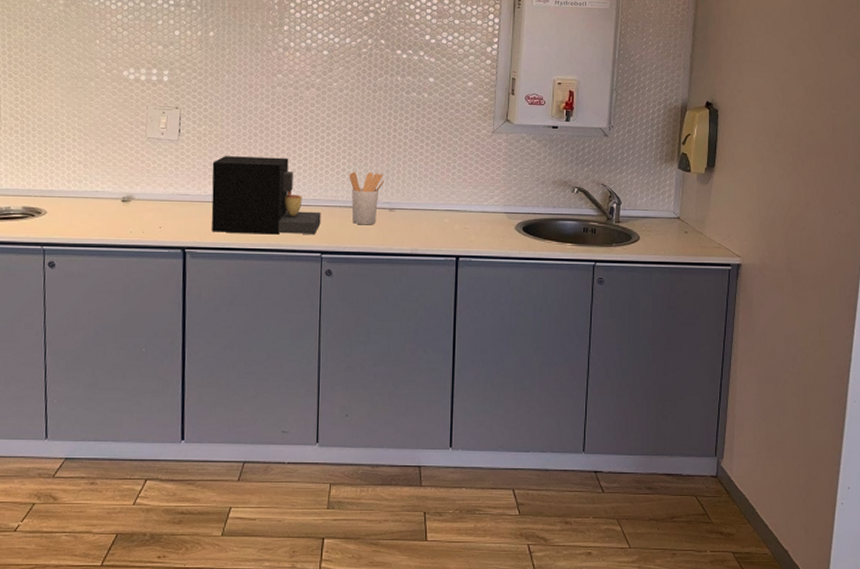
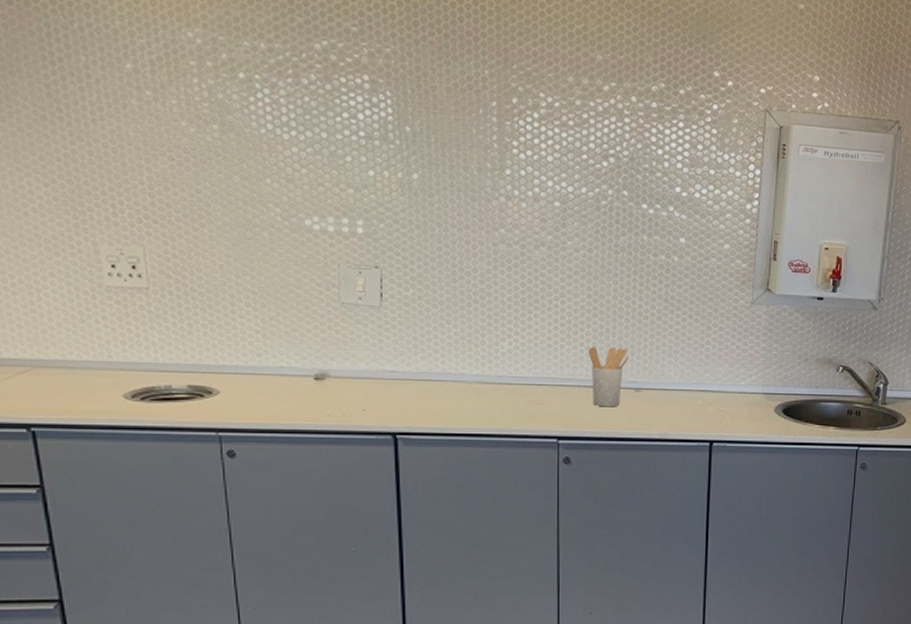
coffee maker: present [211,156,321,235] -> none [424,326,557,418]

